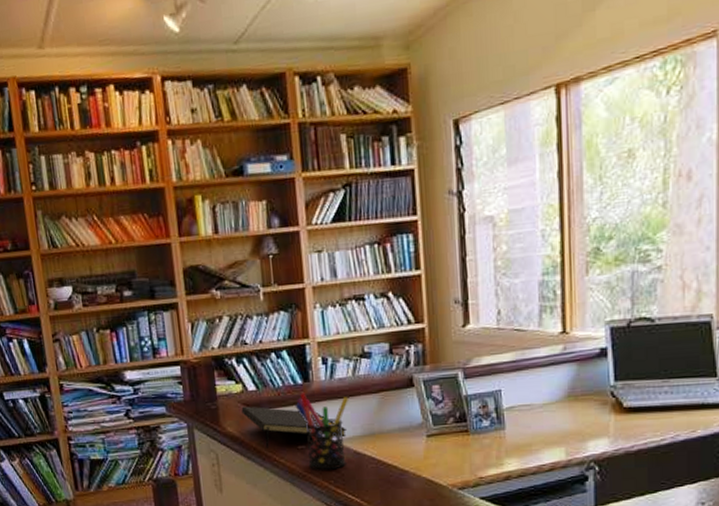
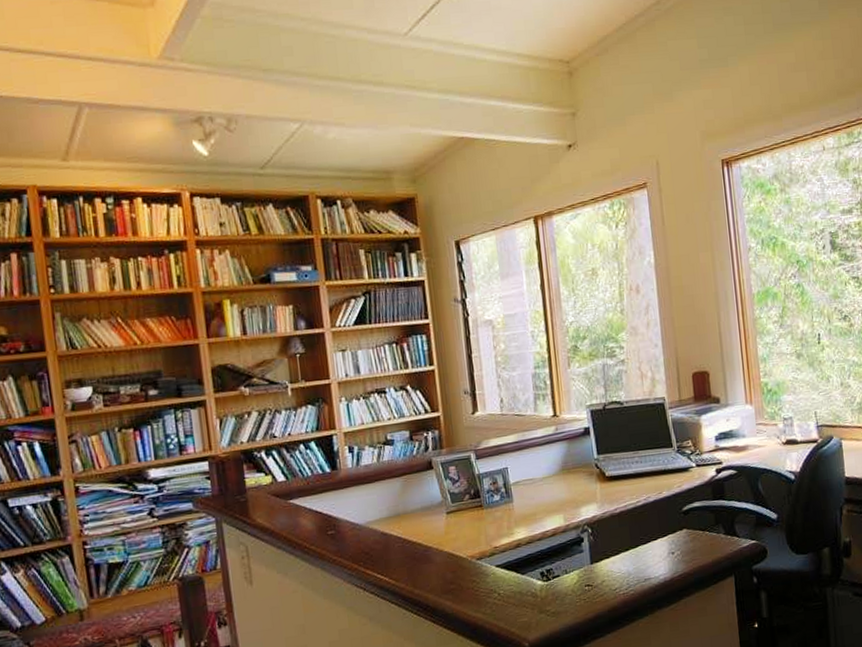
notepad: present [241,406,348,449] -> none [271,496,375,537]
pen holder: present [295,392,350,471] -> none [324,480,375,554]

